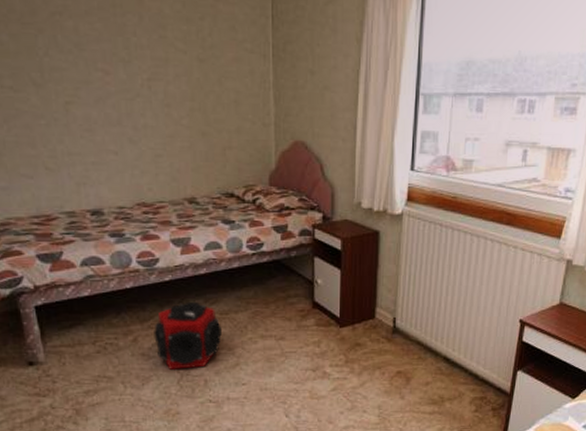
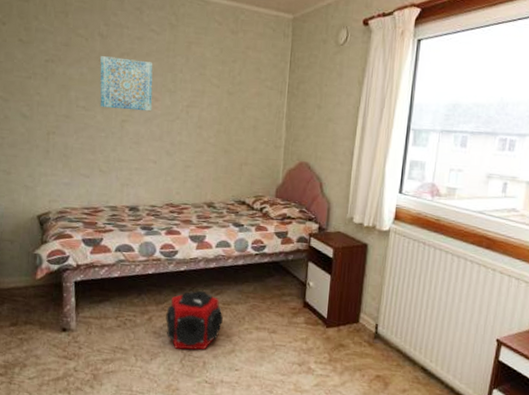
wall art: none [22,17,103,89] -> present [99,56,153,112]

